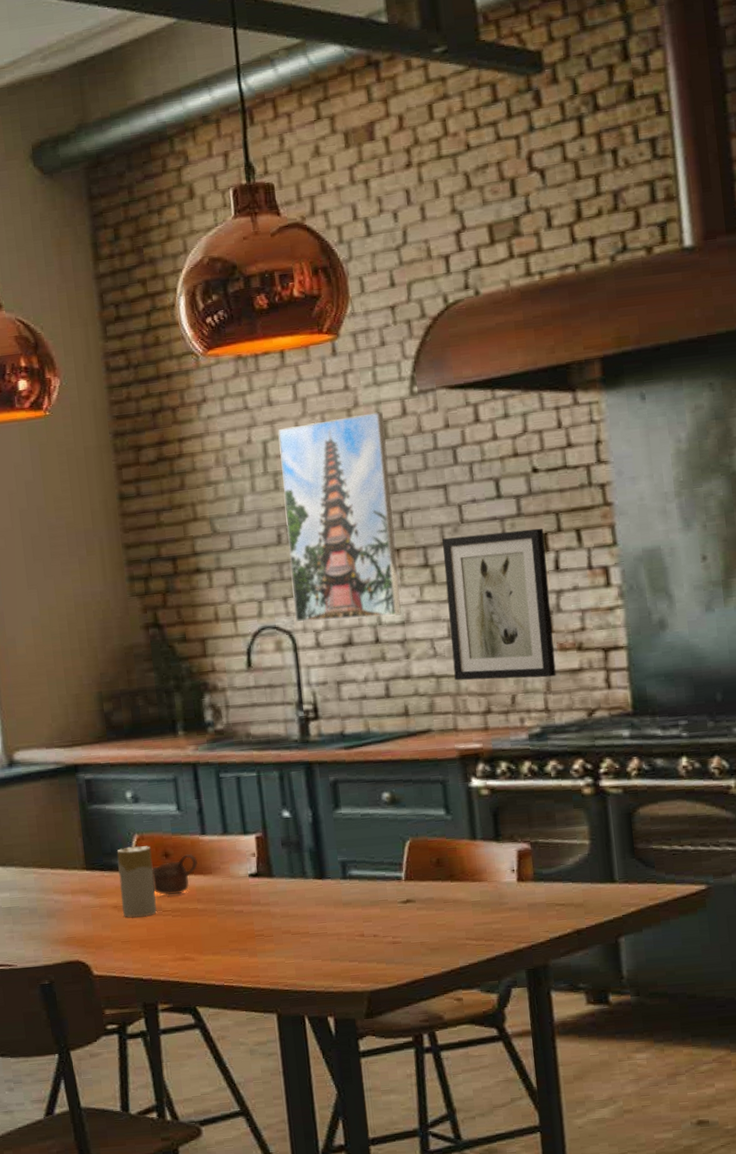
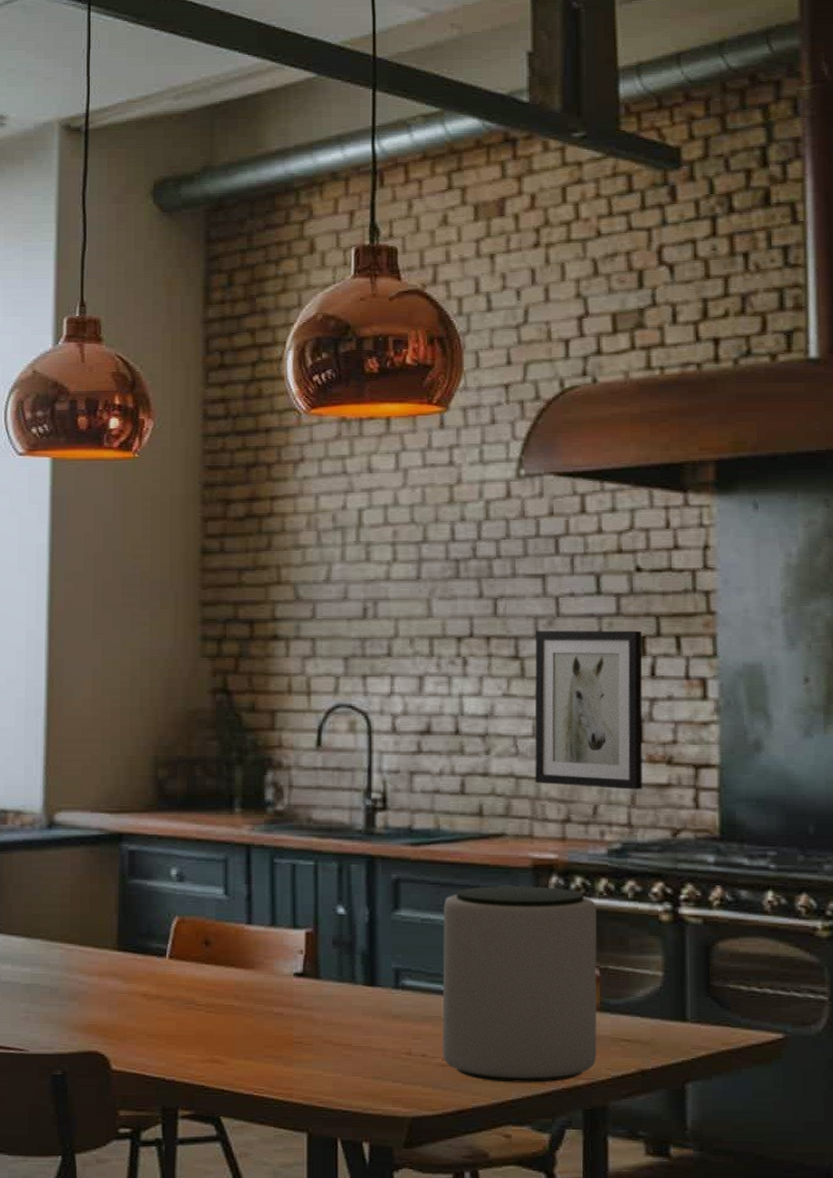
candle: present [116,846,158,917] -> none [151,929,191,1008]
cup: present [151,853,198,896] -> none [188,943,239,988]
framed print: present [278,412,401,623] -> none [372,492,487,707]
plant pot: none [380,774,535,953] -> present [442,886,597,1083]

